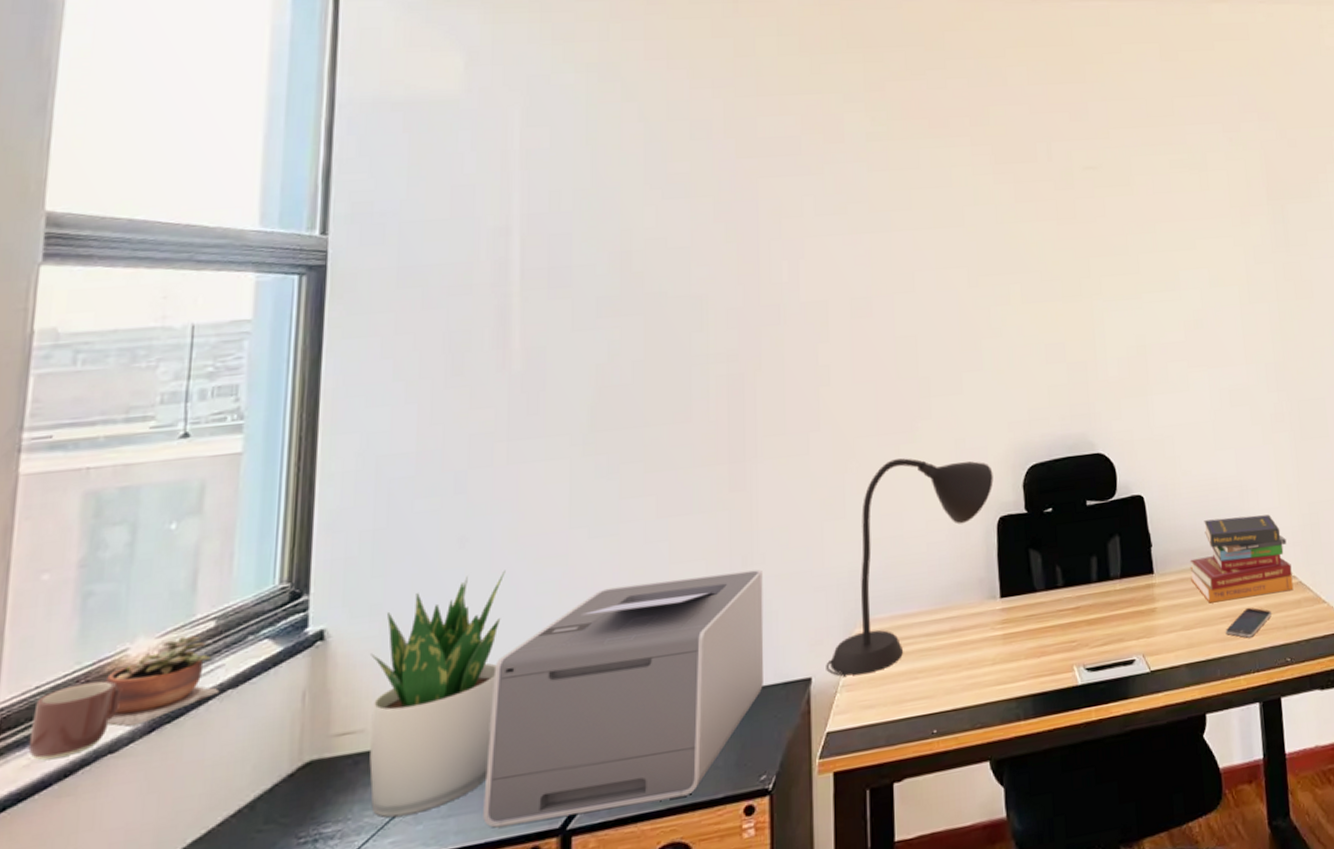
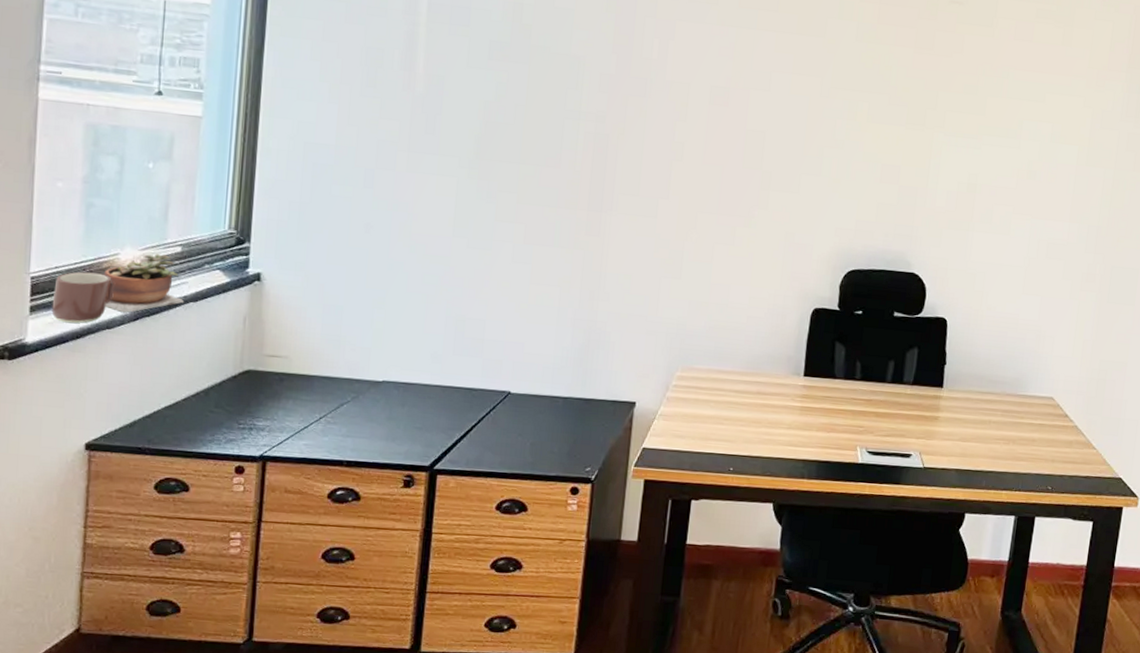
planter: present [369,570,506,818] -> none [291,256,400,428]
printer: present [483,569,764,828] -> none [372,291,606,468]
desk lamp: present [826,458,994,677] -> none [648,238,815,410]
books: present [1189,514,1294,604] -> none [976,353,1071,432]
smartphone: present [1225,607,1273,638] -> none [997,436,1044,462]

